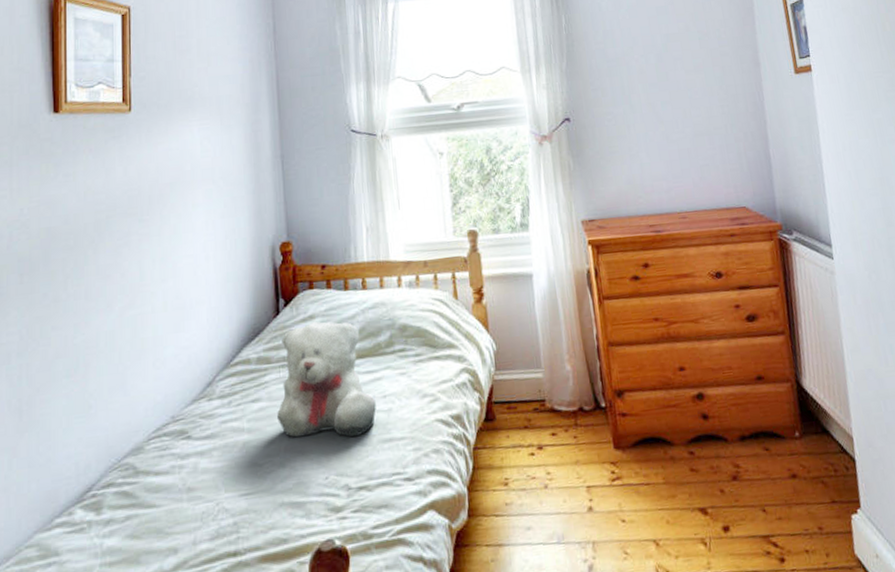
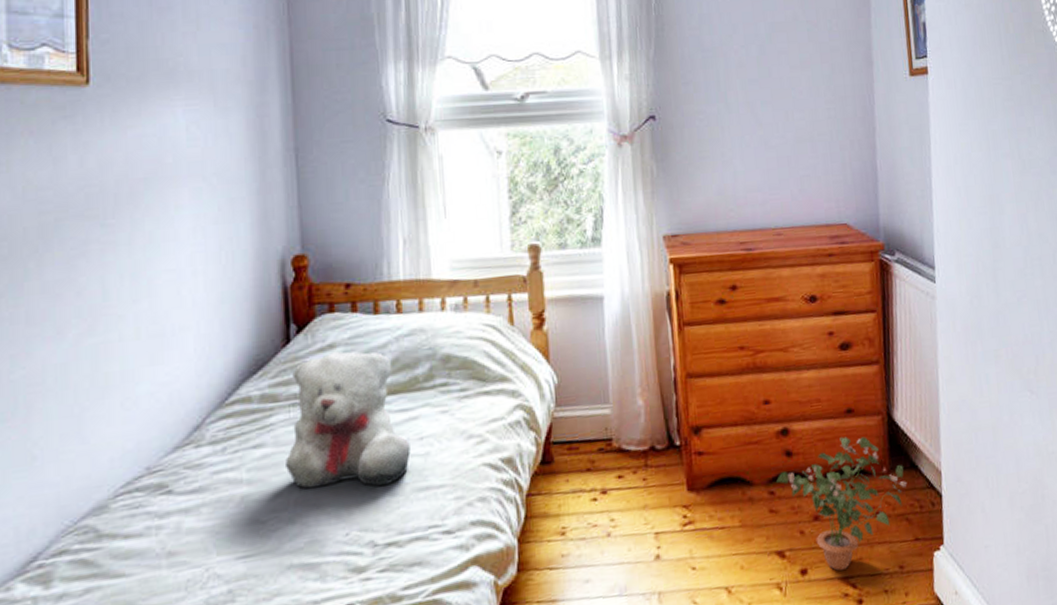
potted plant: none [694,402,820,530] -> present [775,436,907,571]

